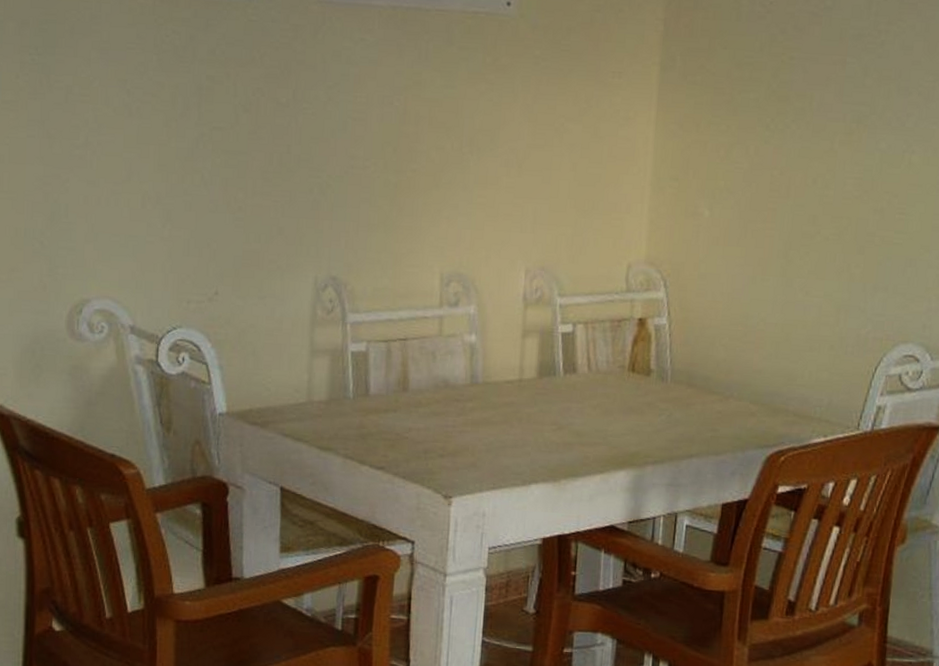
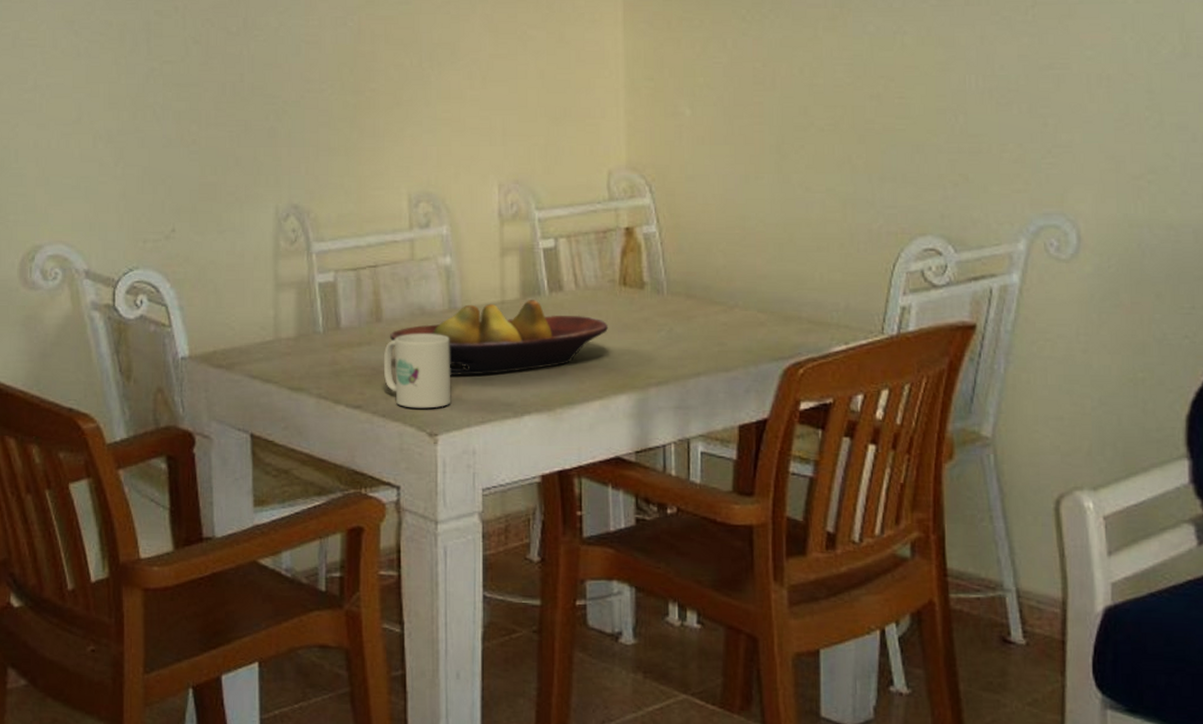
mug: none [406,404,470,473] -> present [383,334,451,409]
fruit bowl: none [415,379,614,446] -> present [390,300,608,376]

